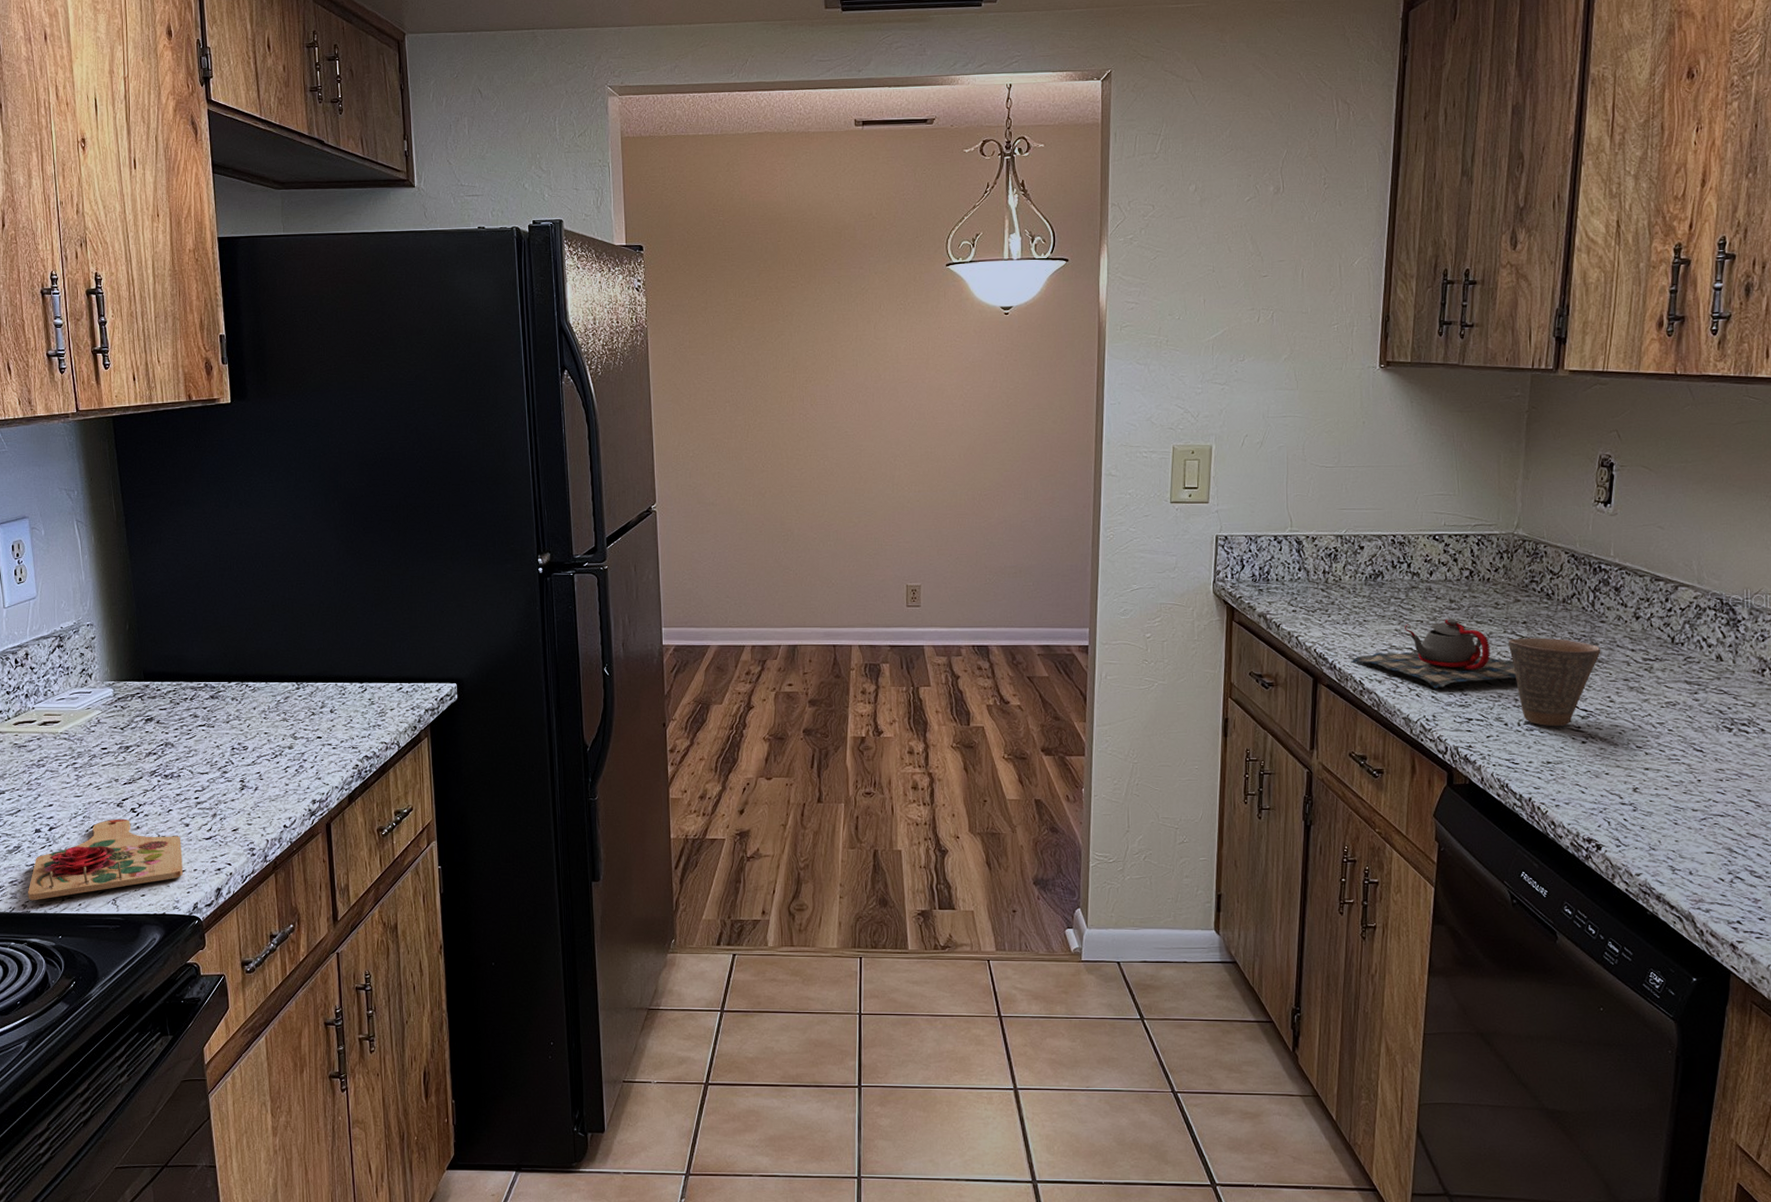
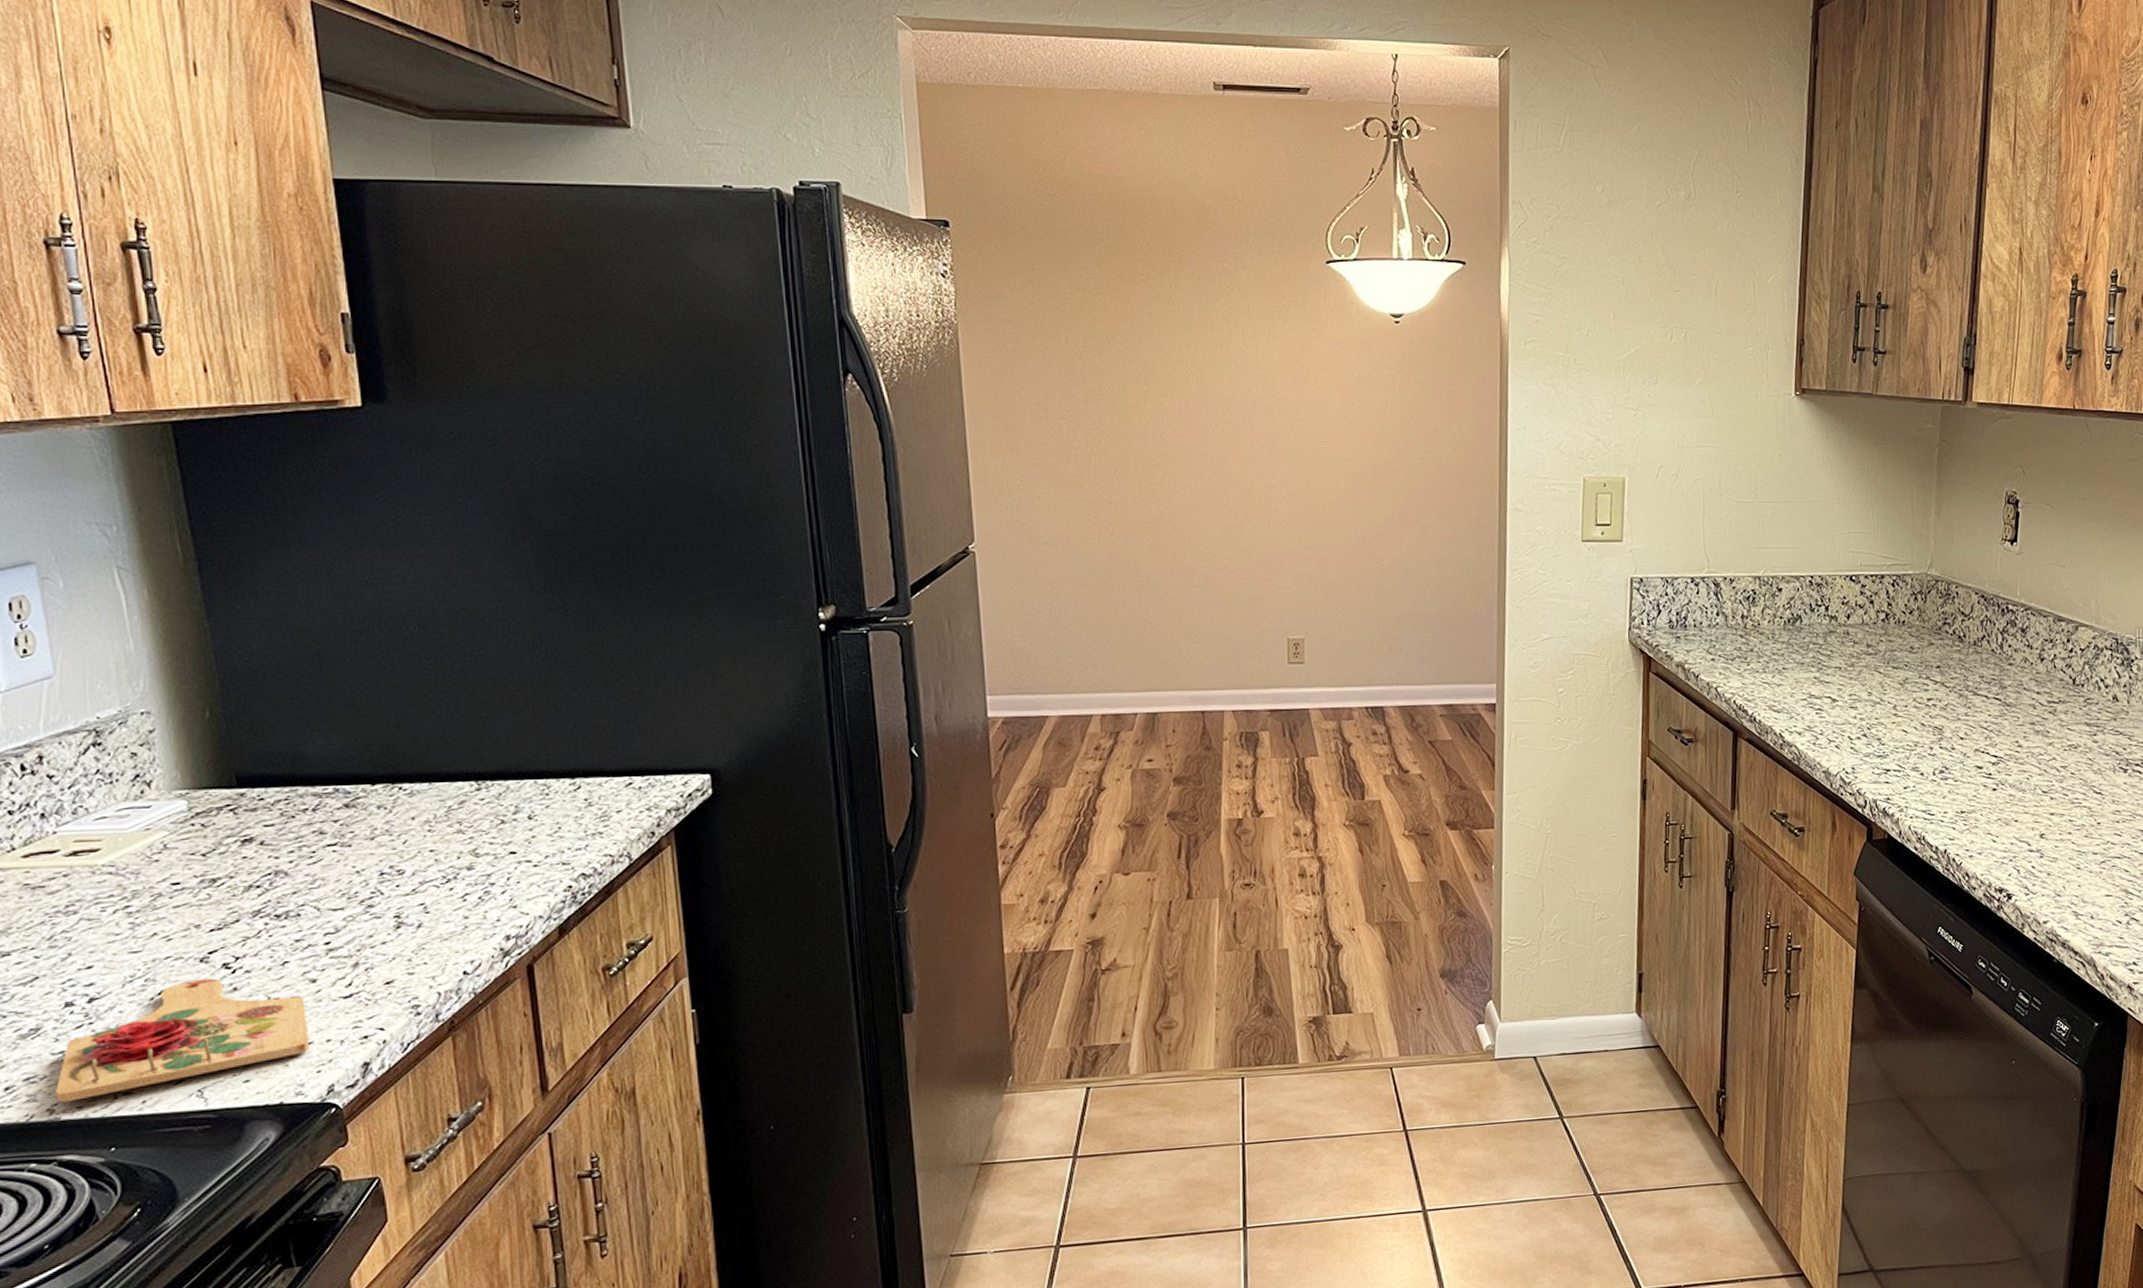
teapot: present [1351,619,1516,689] -> none [1771,664,1931,739]
cup: present [1509,638,1601,727] -> none [1923,682,2010,775]

